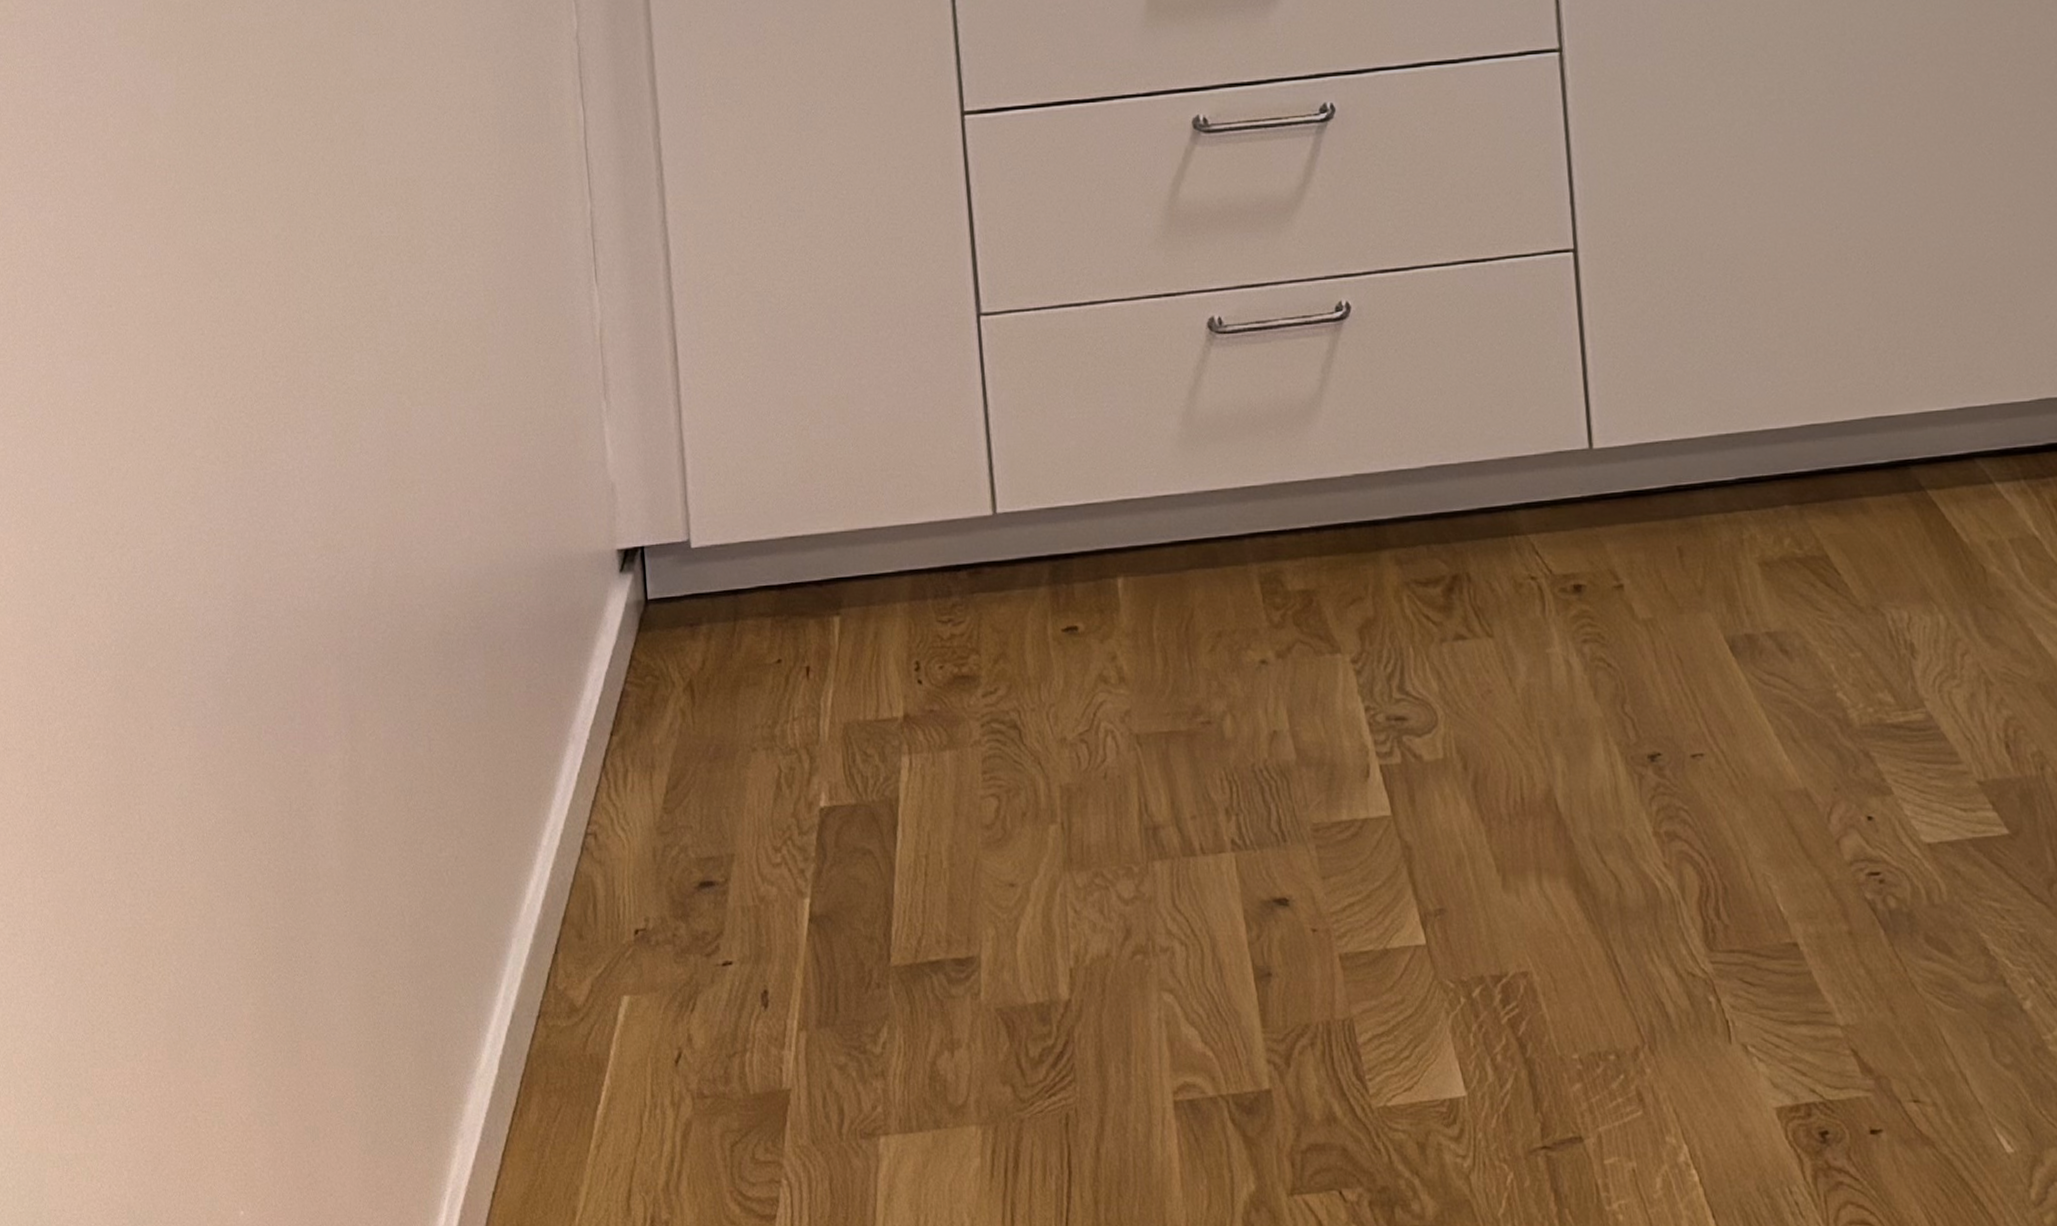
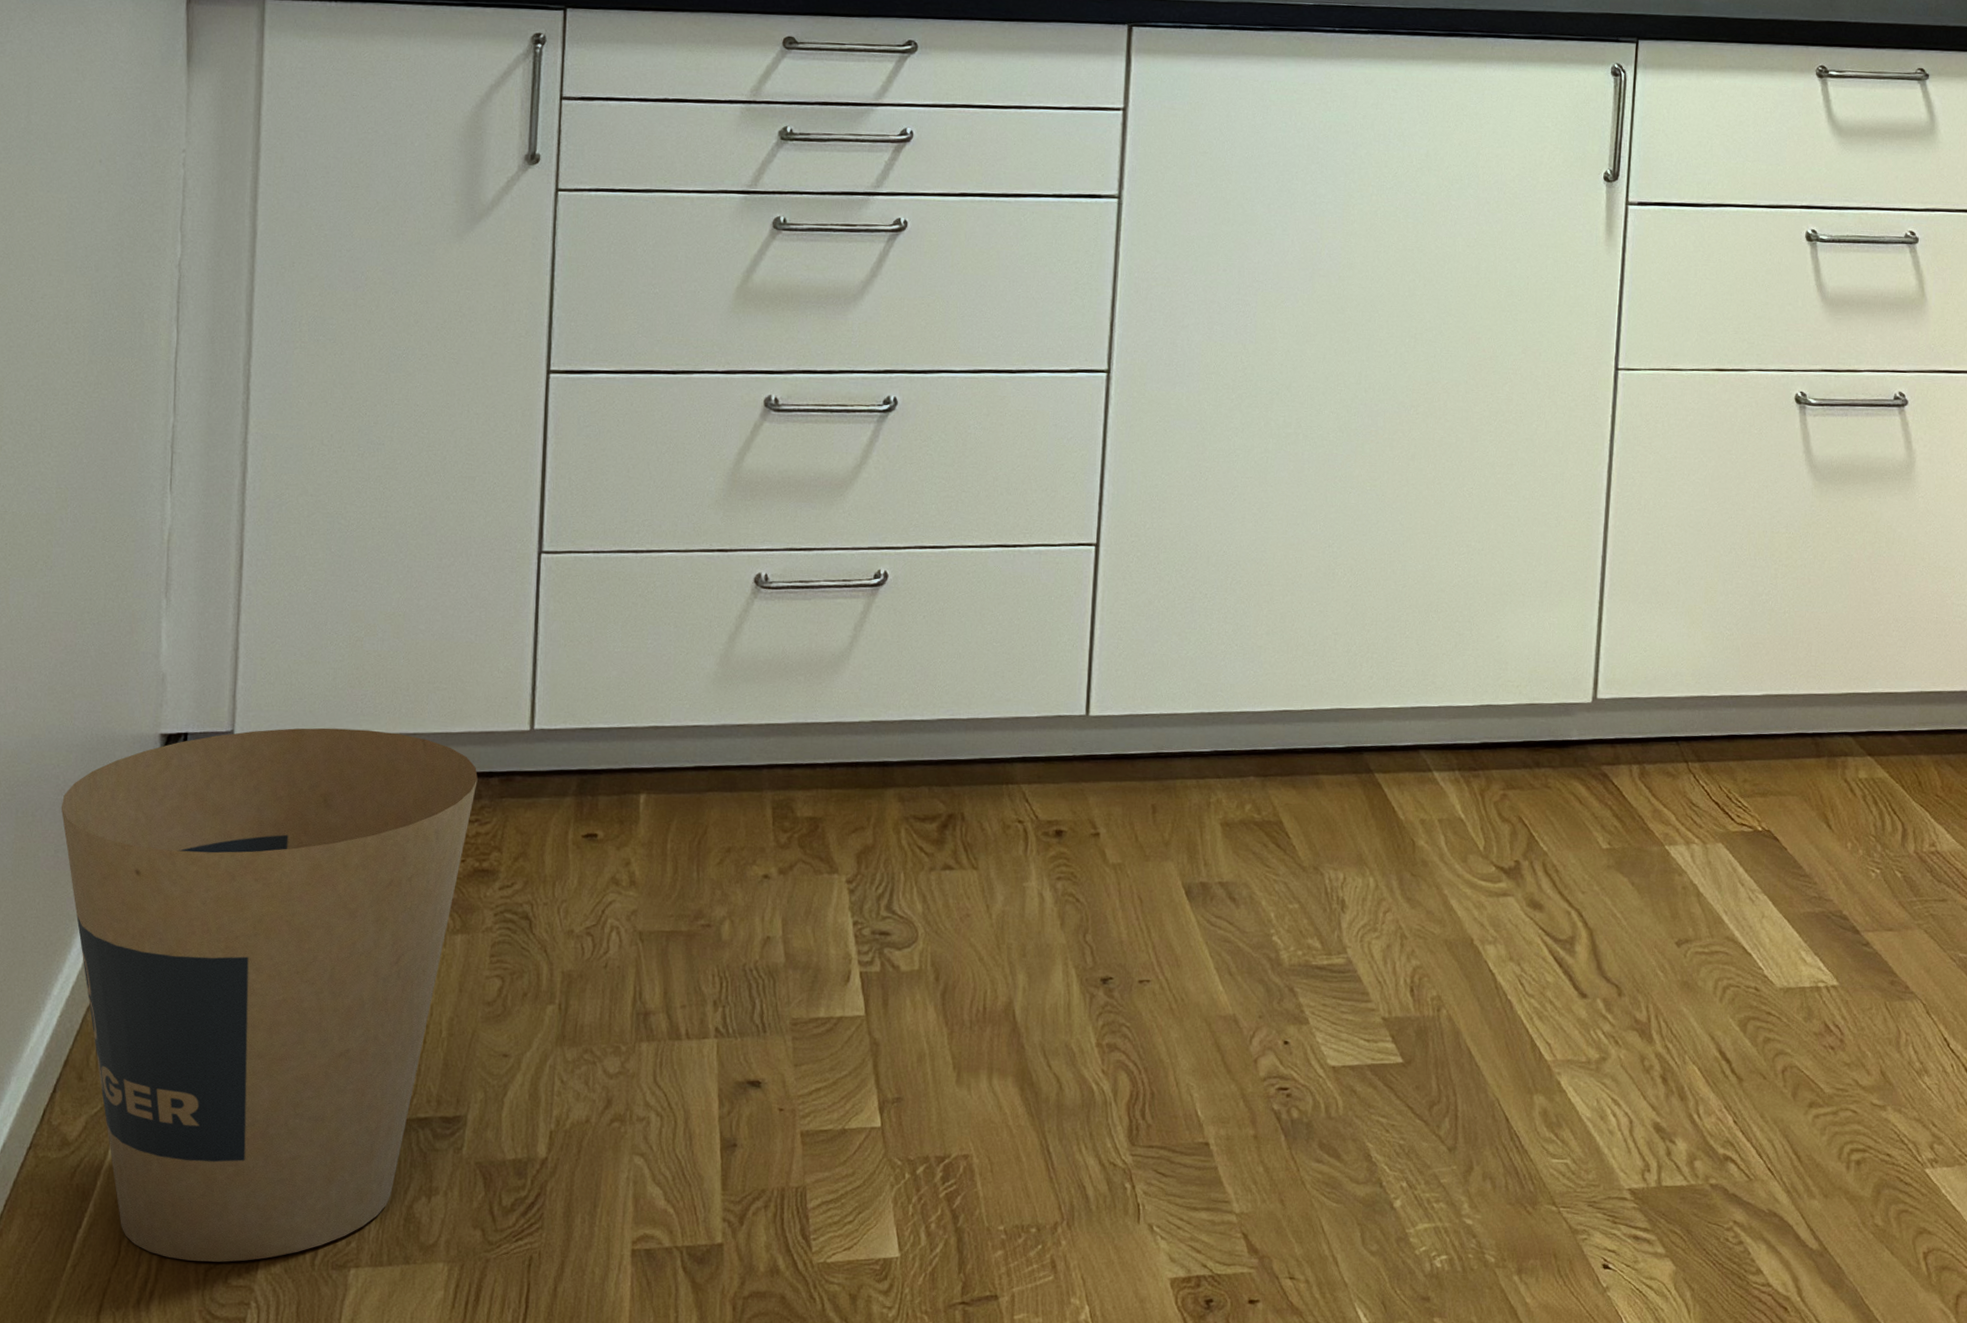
trash can: none [527,528,945,1135] -> present [61,728,478,1262]

